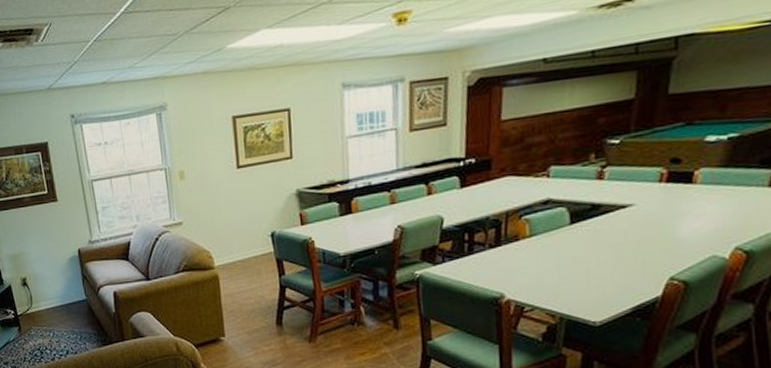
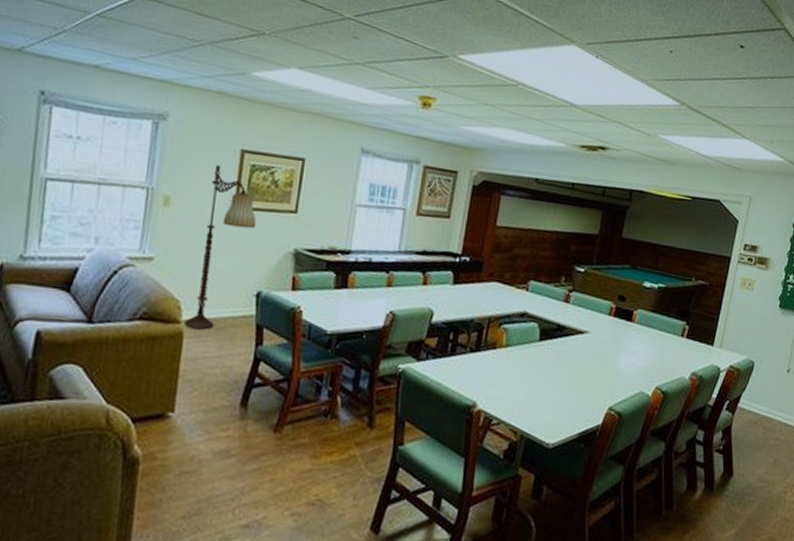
floor lamp: none [213,135,259,272] -> present [185,165,257,330]

